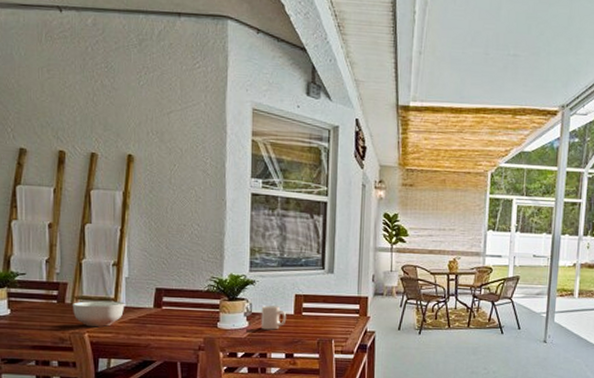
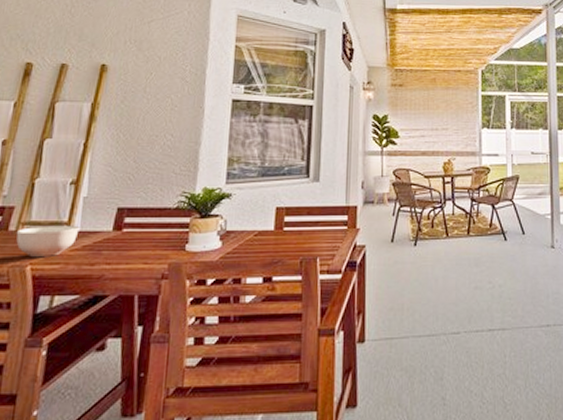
cup: present [261,305,287,330] -> none [235,222,266,250]

